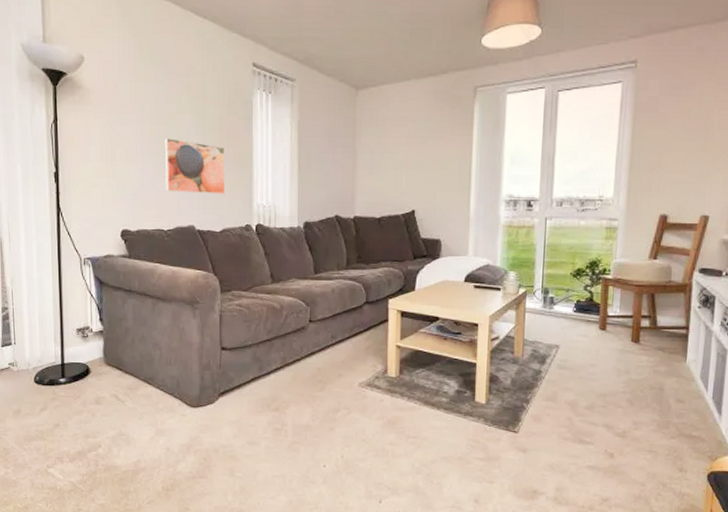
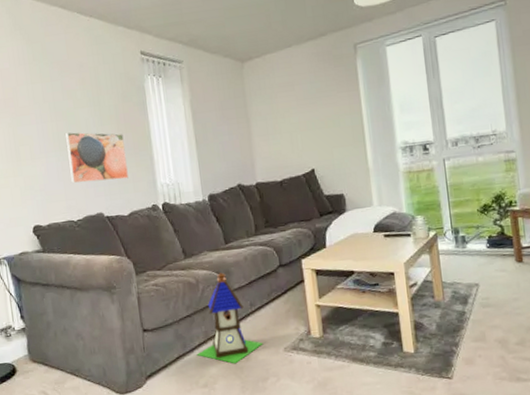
toy house: none [272,302,339,393] -> present [196,272,263,364]

